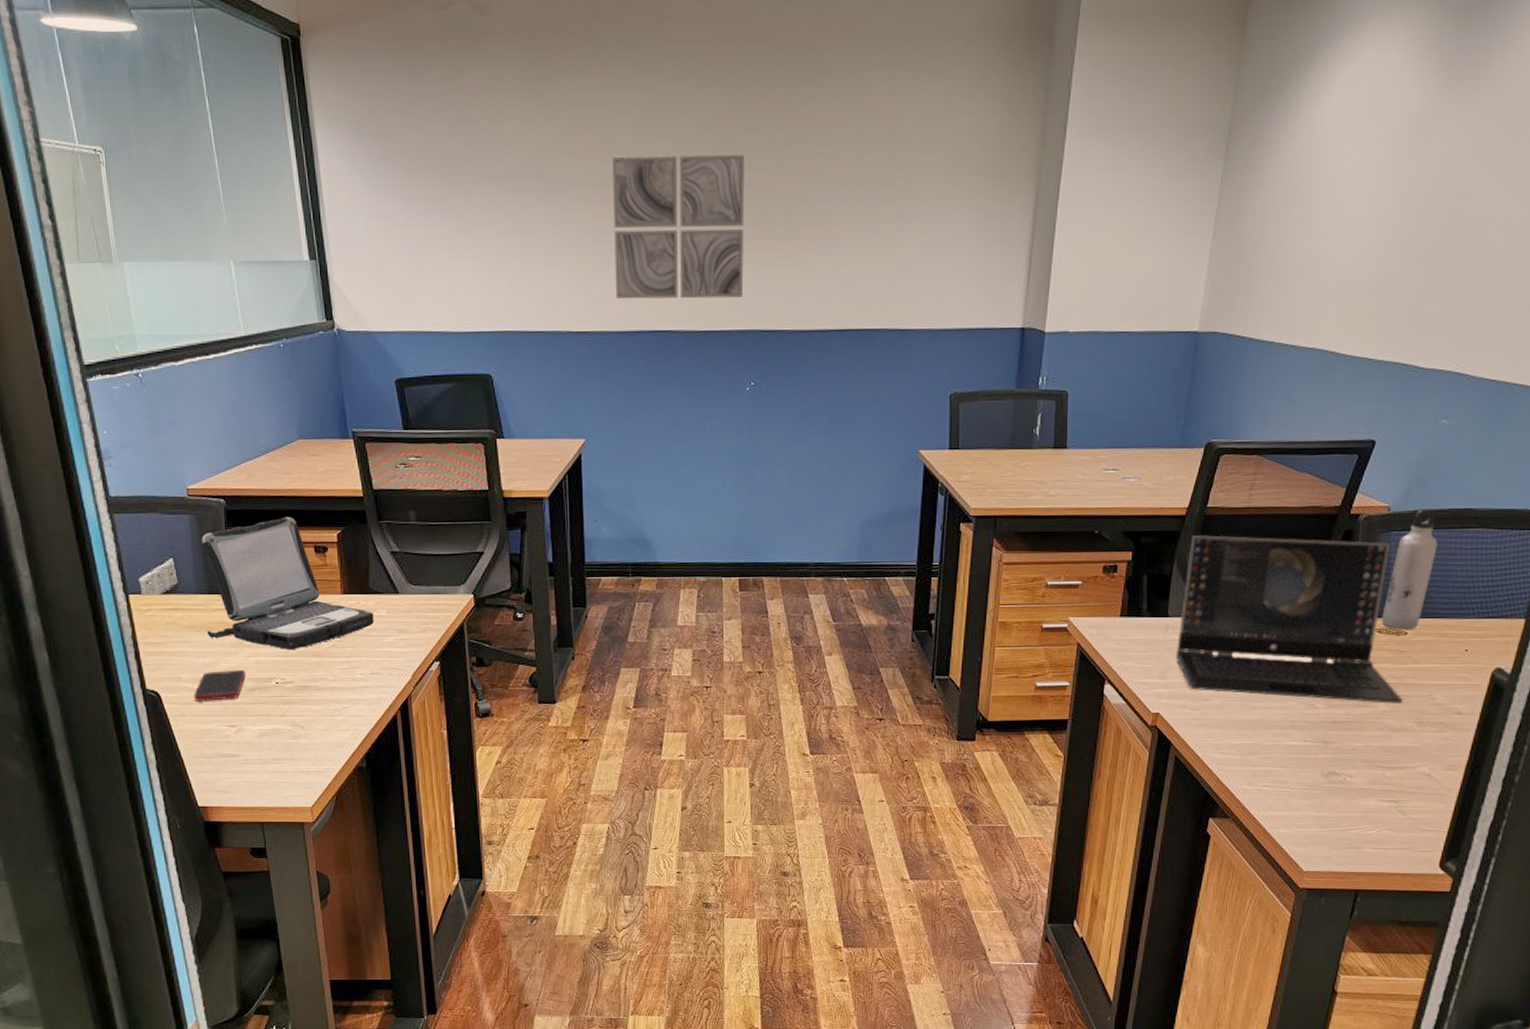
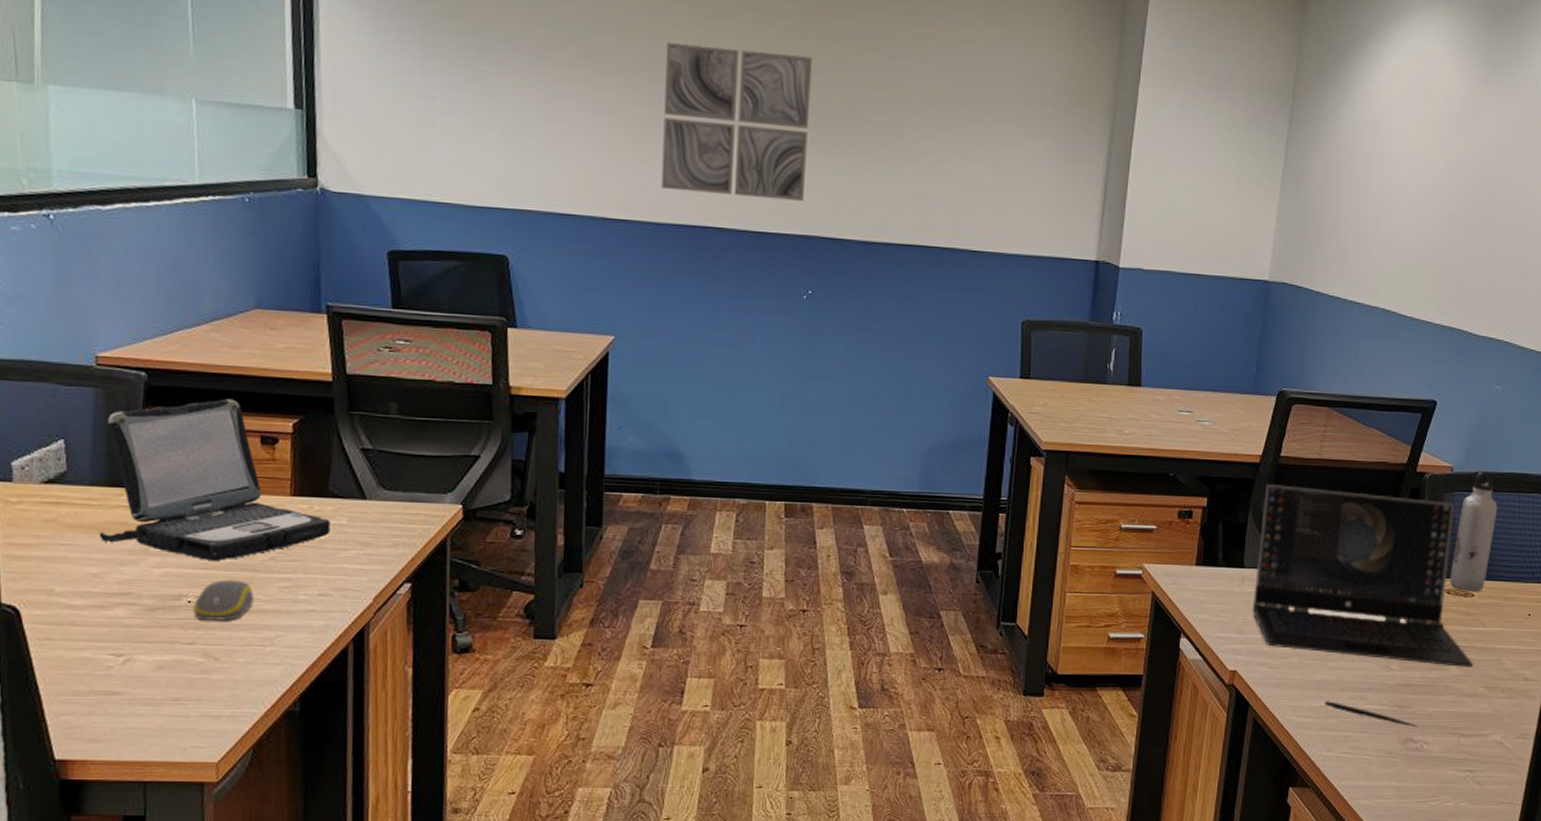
cell phone: present [194,670,246,701] -> none [69,583,146,621]
computer mouse: none [280,664,324,697] -> present [193,580,254,621]
pen: none [1247,739,1342,762] -> present [1325,701,1419,728]

